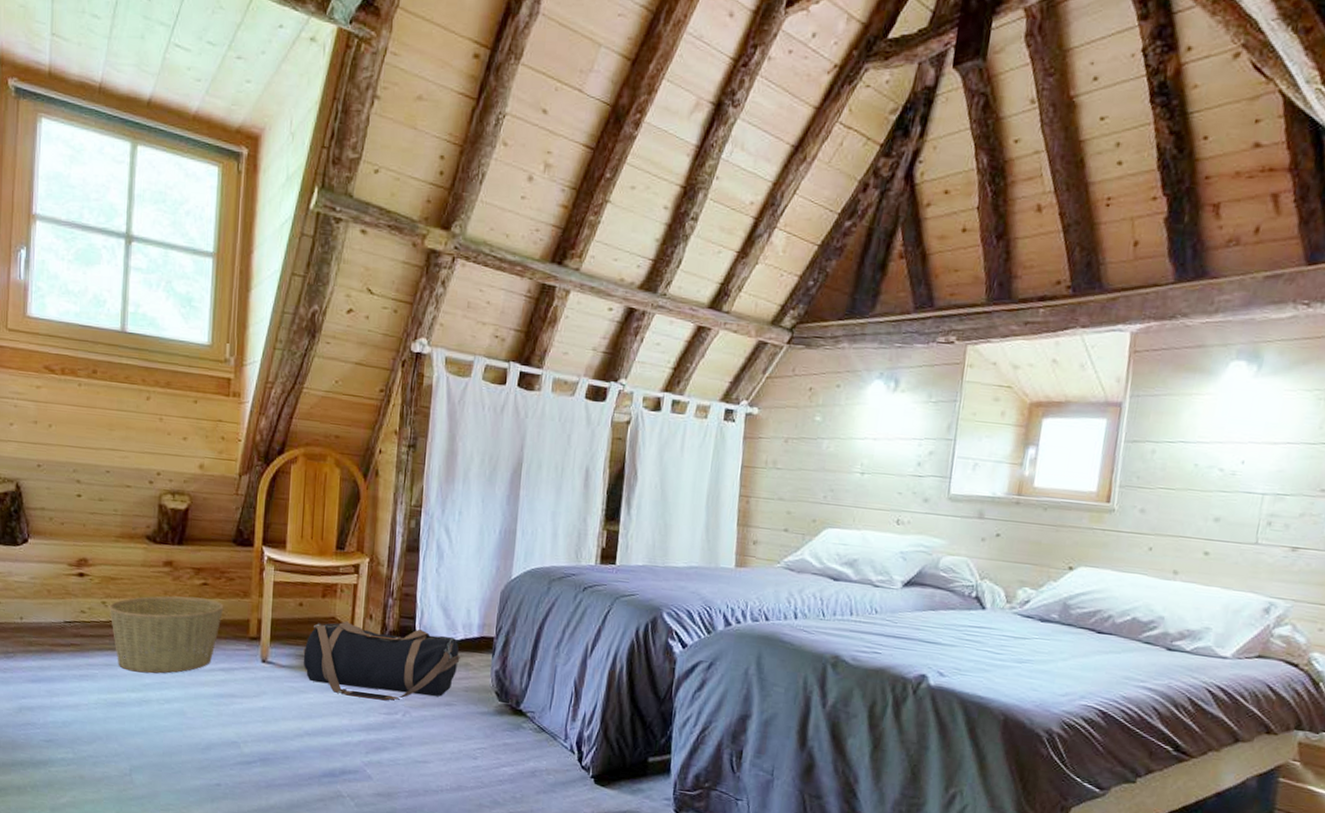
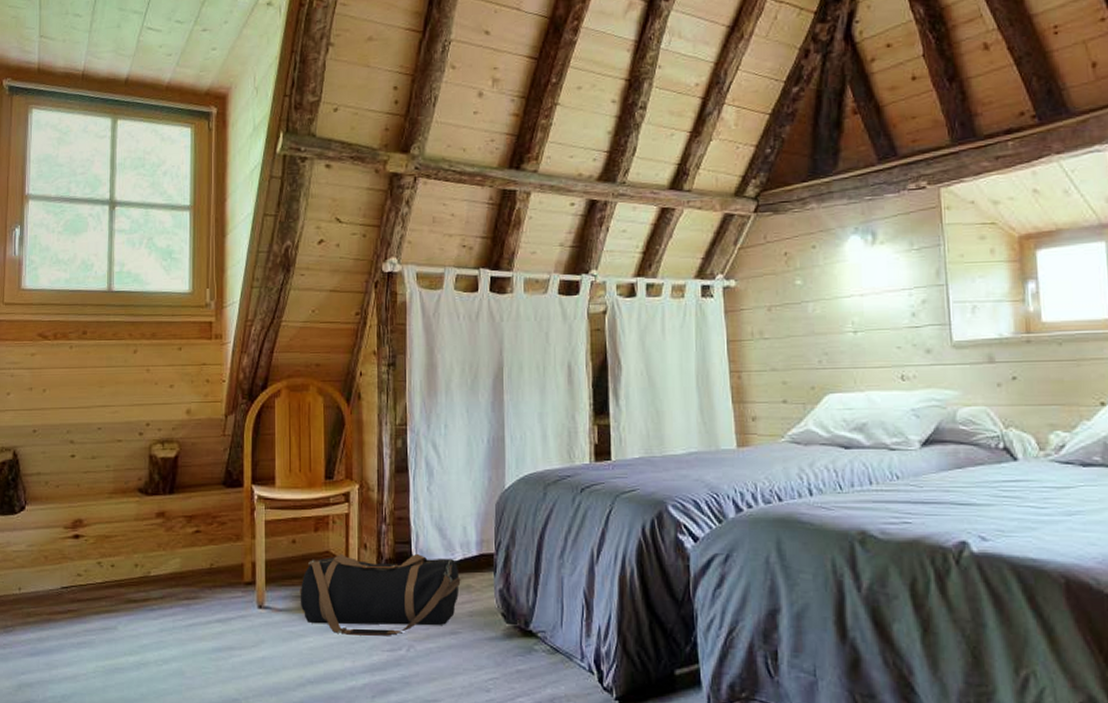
basket: present [109,596,224,673] -> none [104,546,218,633]

